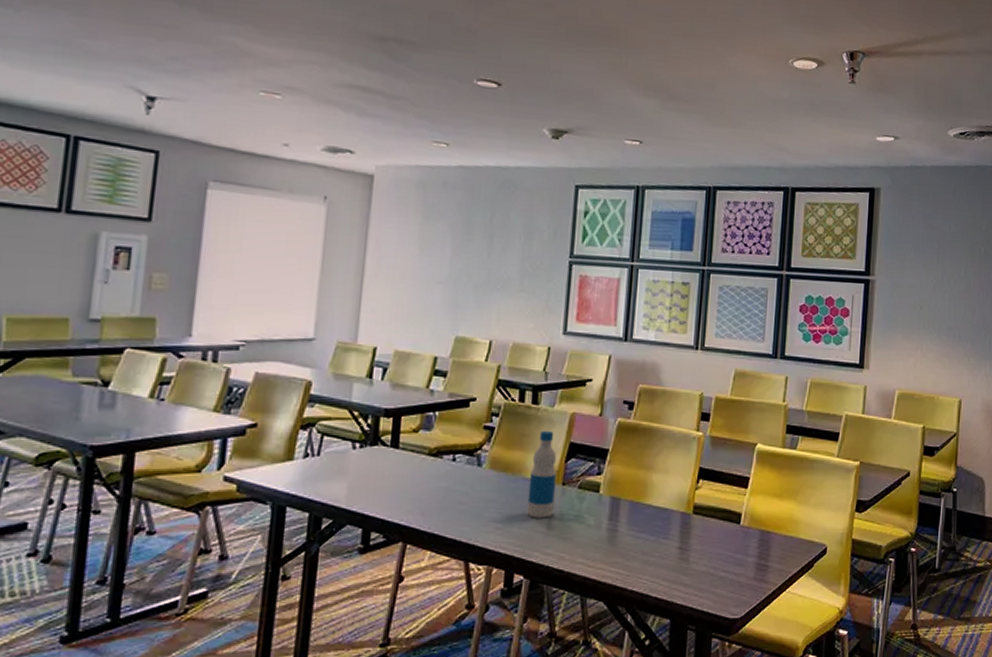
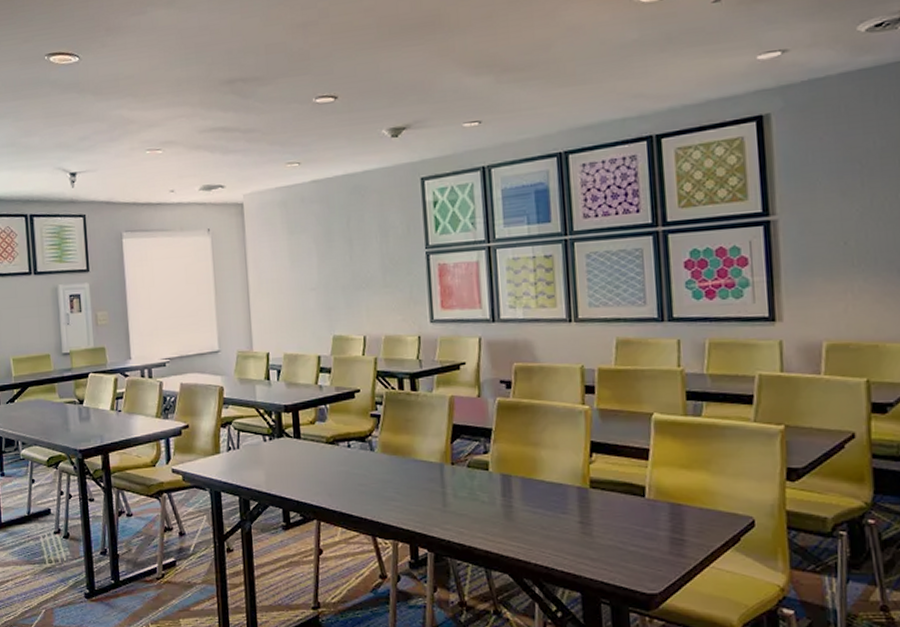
bottle: present [526,430,557,518] -> none [418,414,447,496]

